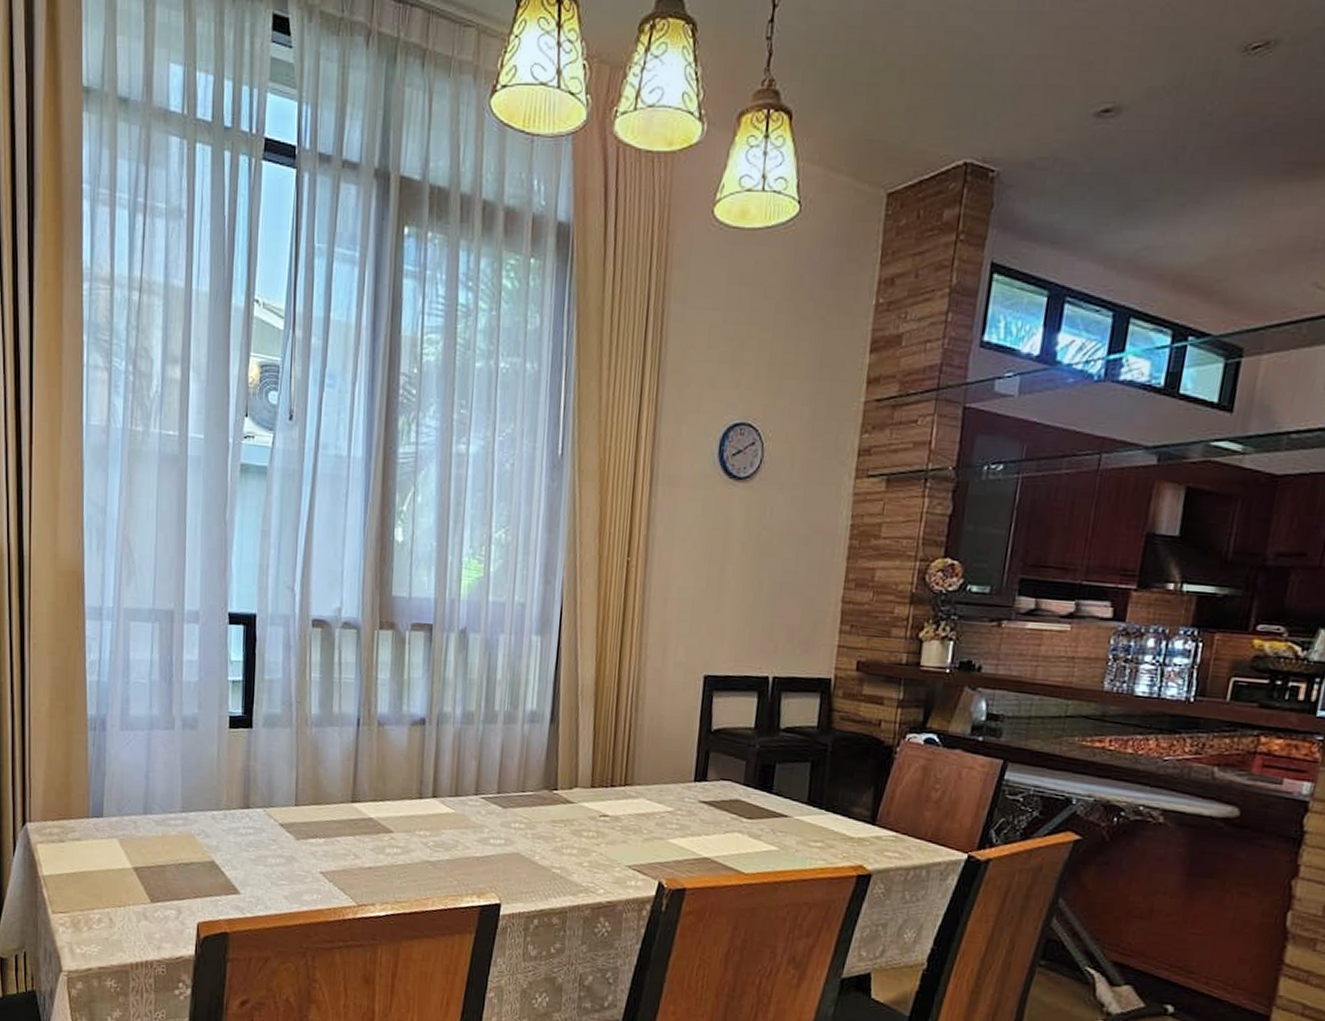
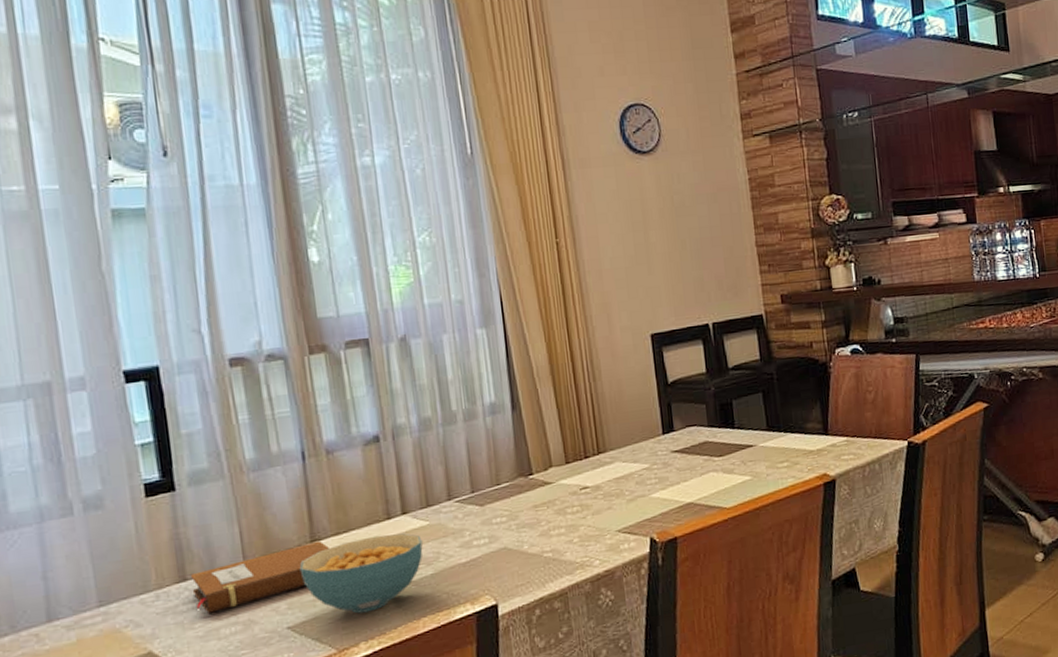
notebook: none [252,802,365,842] -> present [190,541,329,613]
cereal bowl: none [338,810,445,879] -> present [299,533,423,614]

